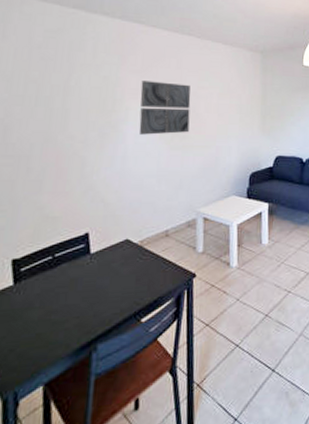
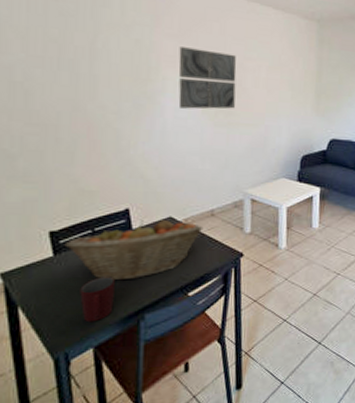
fruit basket: none [25,243,158,309] -> present [64,220,204,281]
mug: none [34,304,70,356] -> present [80,276,115,323]

